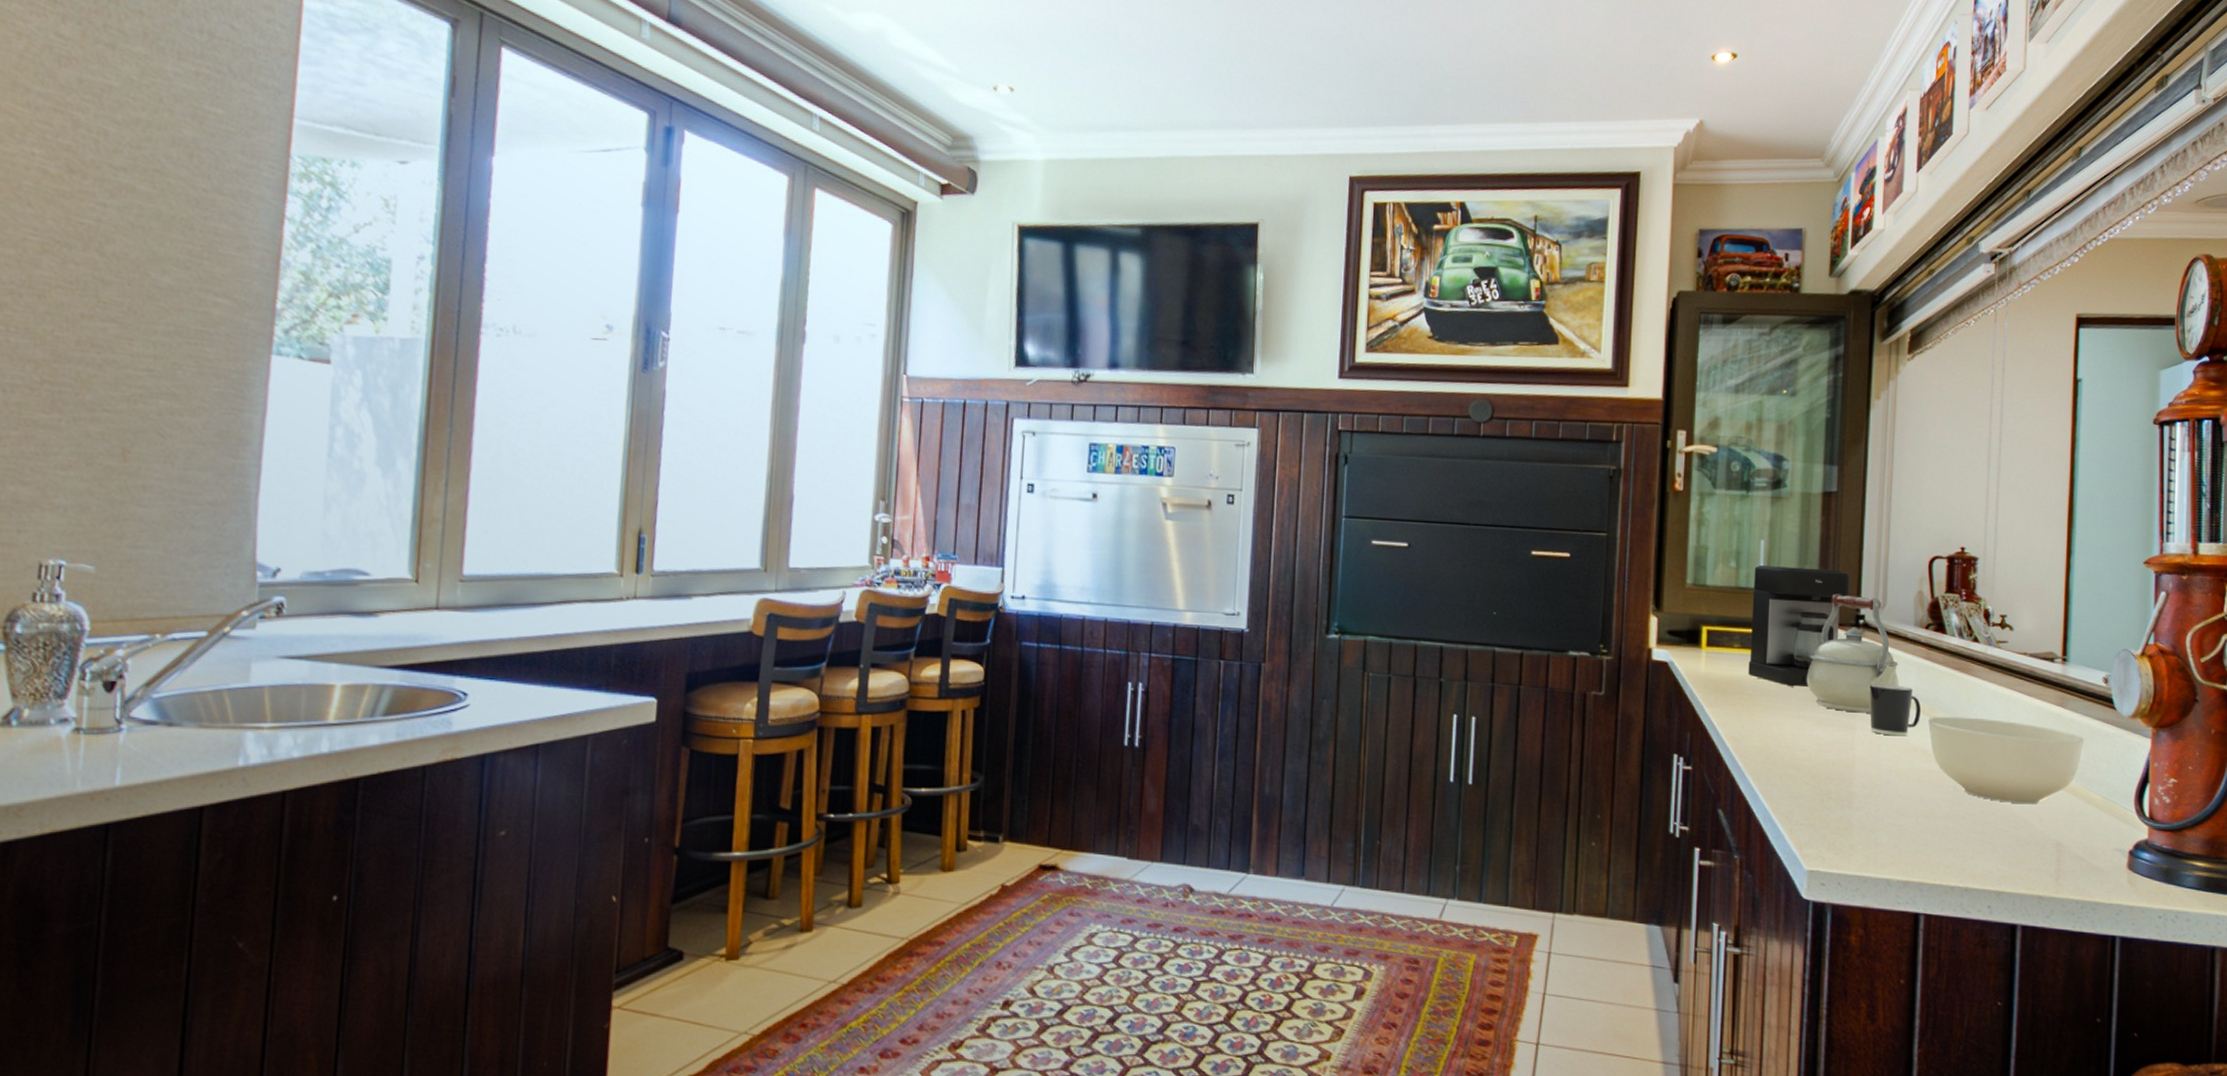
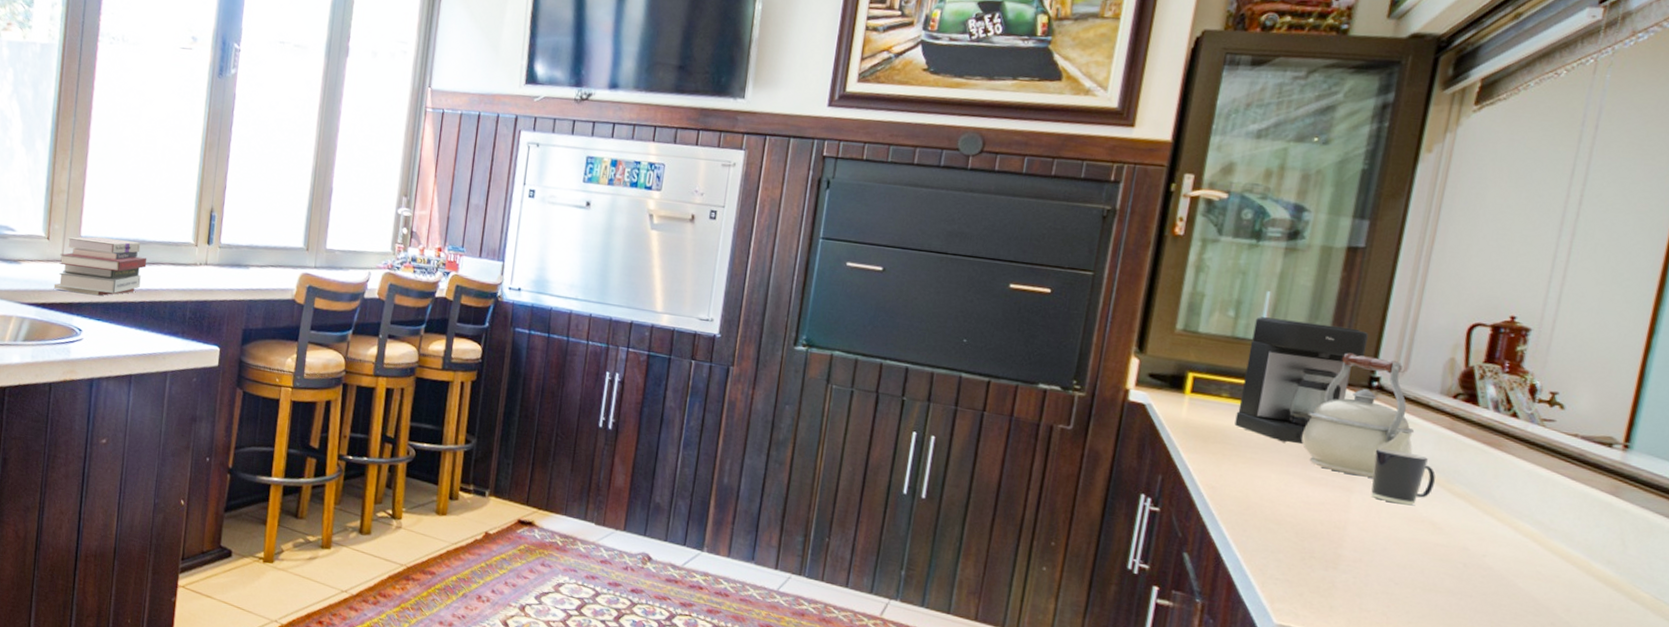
books: none [425,574,556,649] -> present [53,236,147,296]
bowl: present [1928,716,2084,805] -> none [1441,489,1638,593]

